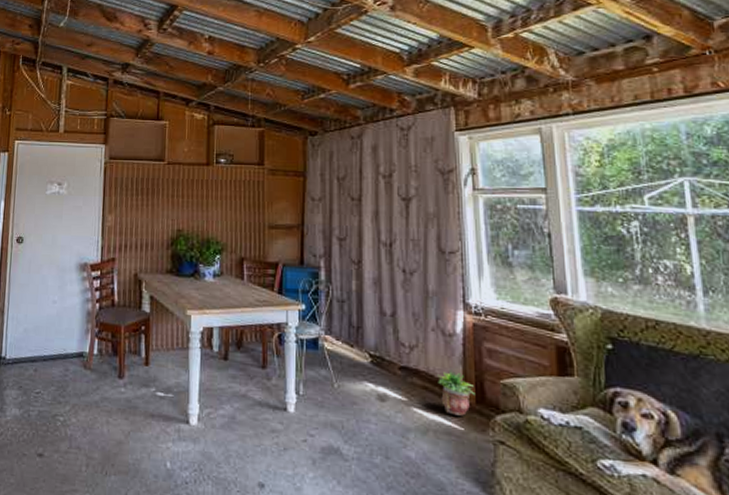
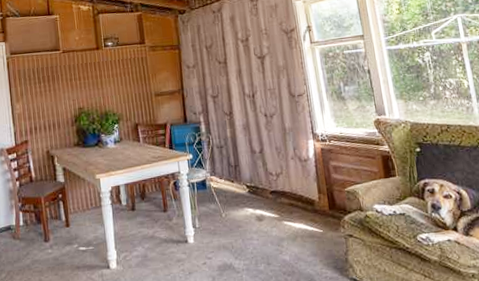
potted plant: present [437,369,476,416] -> none [299,187,328,222]

